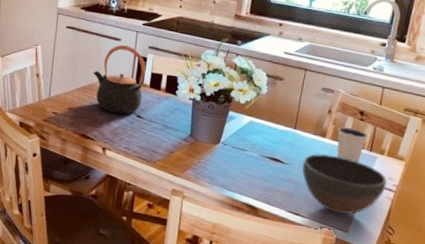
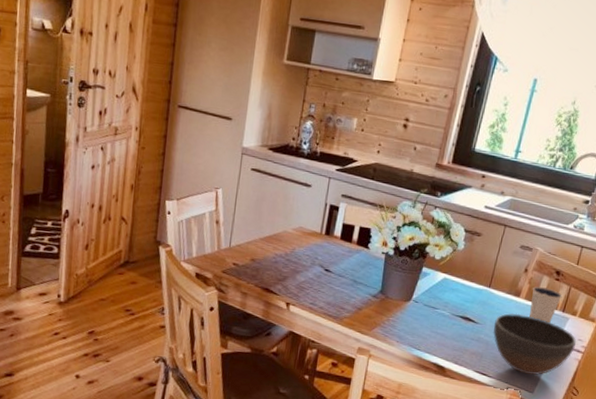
teapot: present [92,44,145,115] -> none [279,191,337,268]

